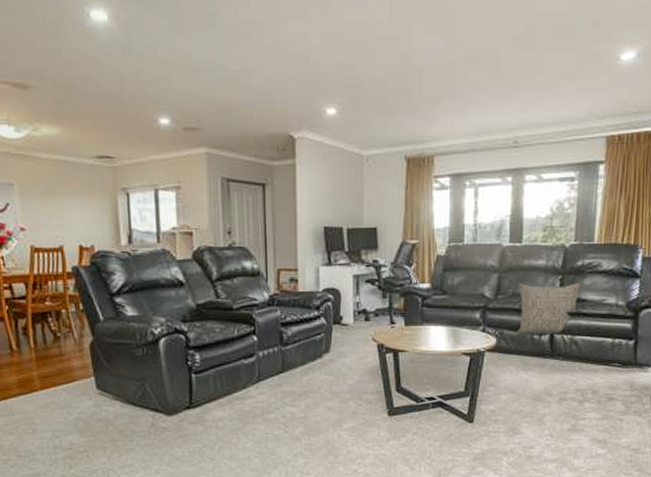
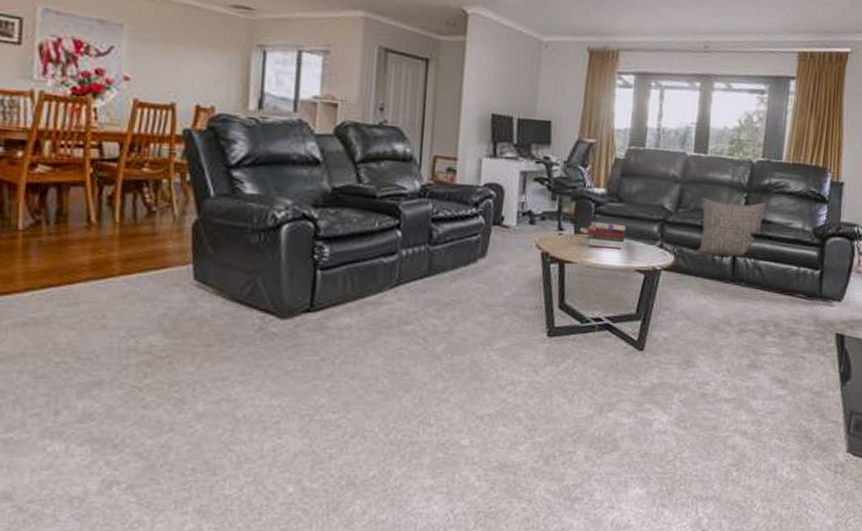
books: none [409,313,452,337] -> present [579,220,627,251]

